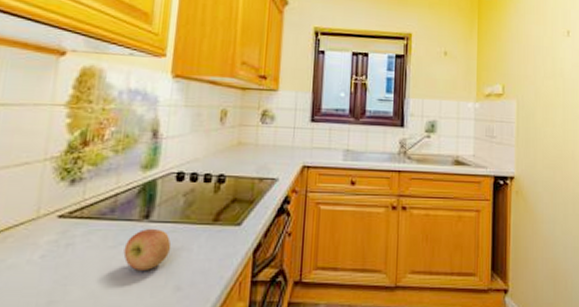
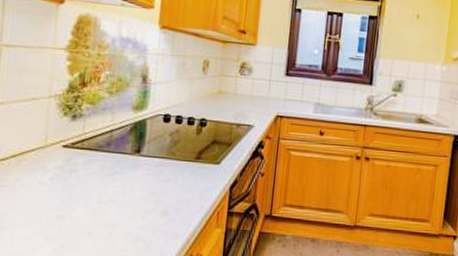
apple: present [123,228,172,270] -> none [118,161,159,197]

